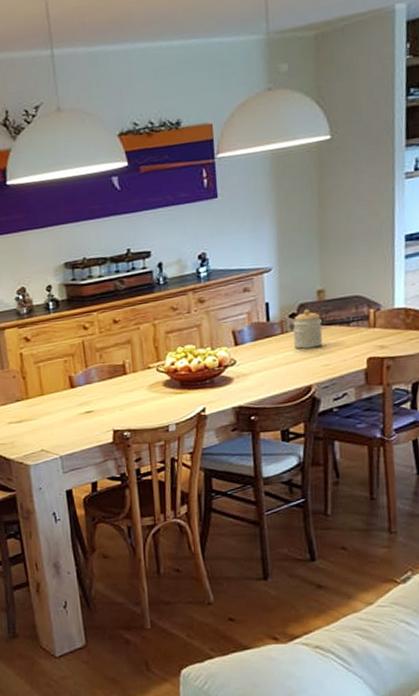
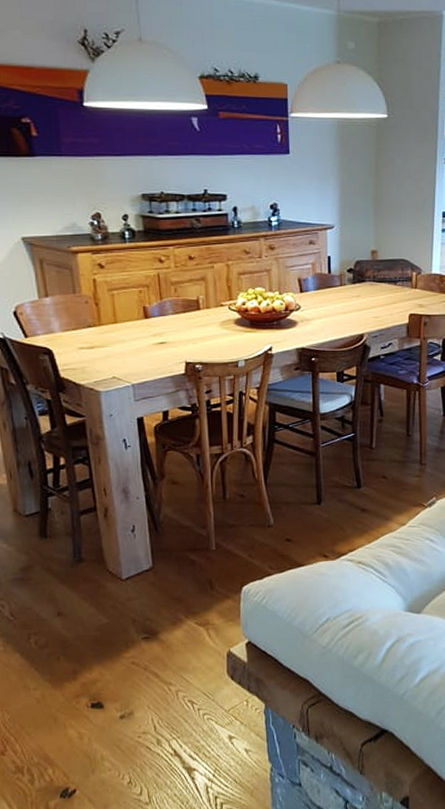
jar: present [293,308,323,349] -> none [350,266,374,301]

